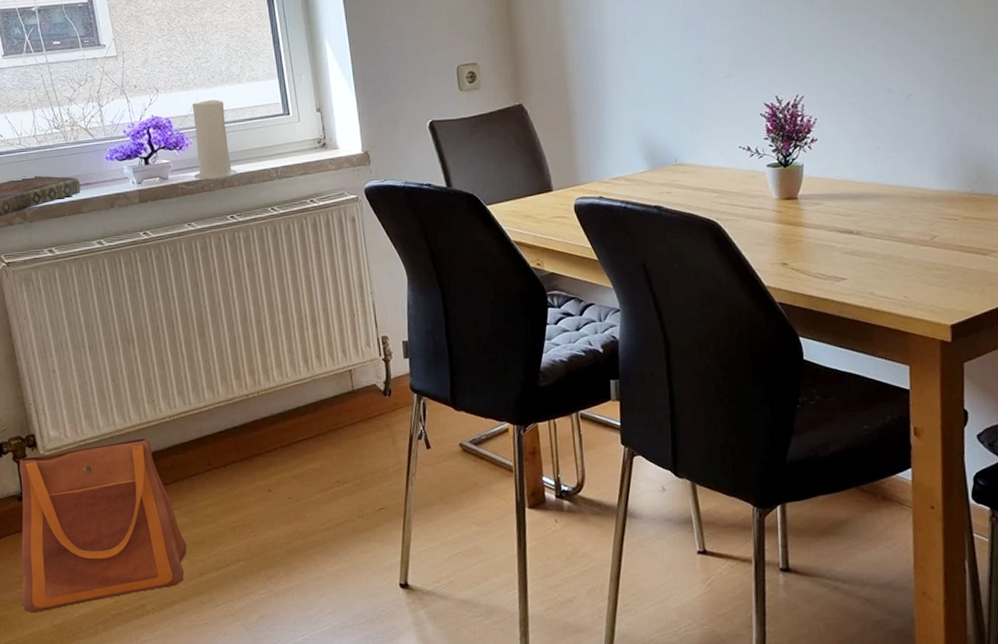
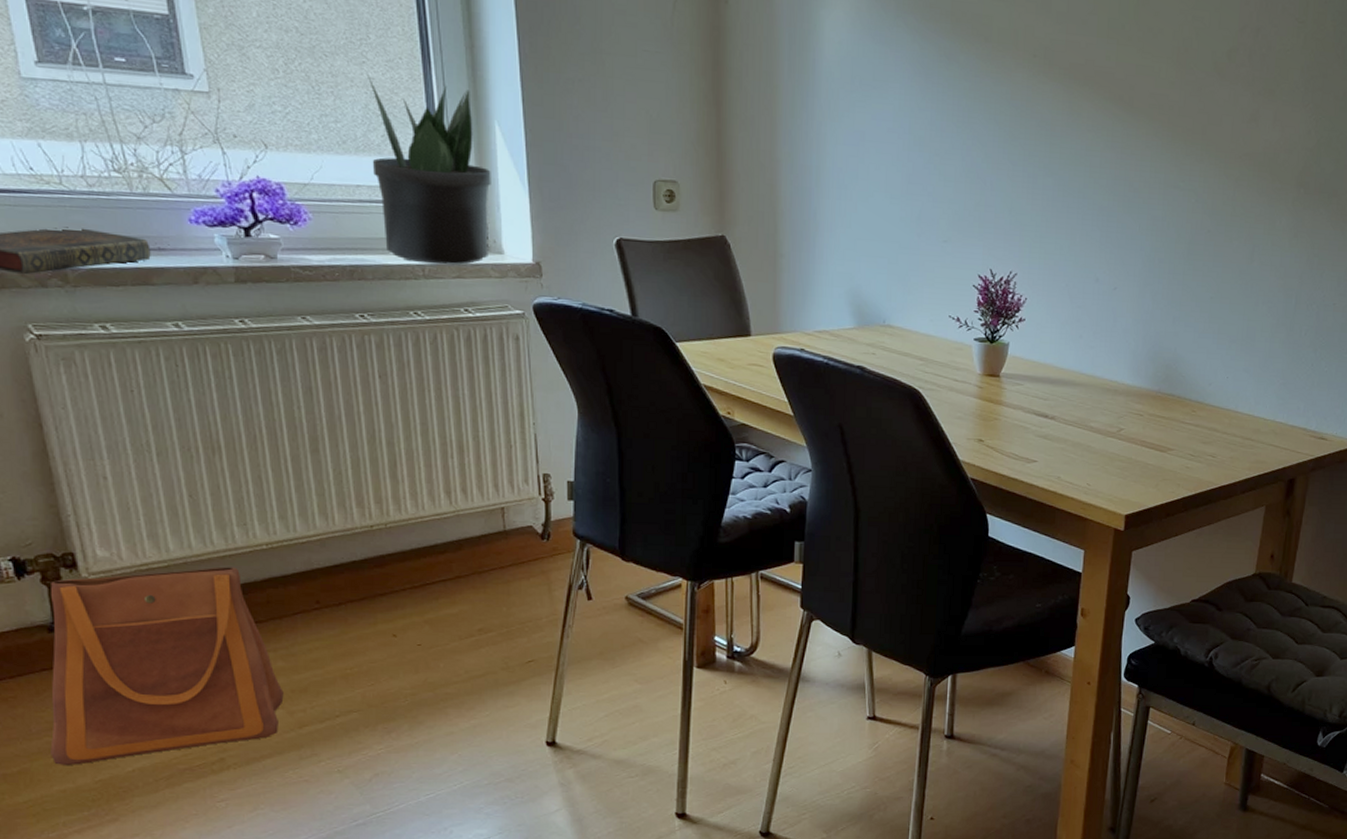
candle: present [192,99,237,180] -> none [312,169,372,269]
planter: none [226,17,326,167] -> present [366,73,491,266]

